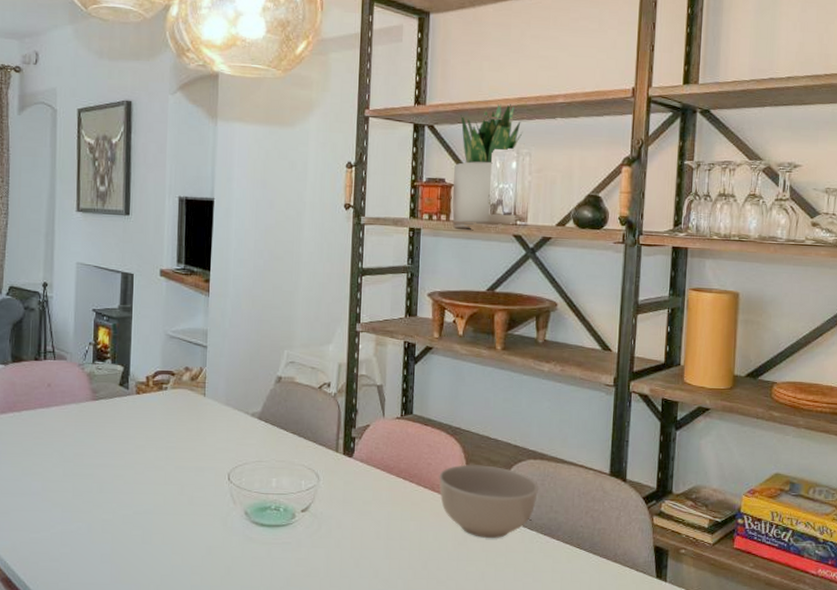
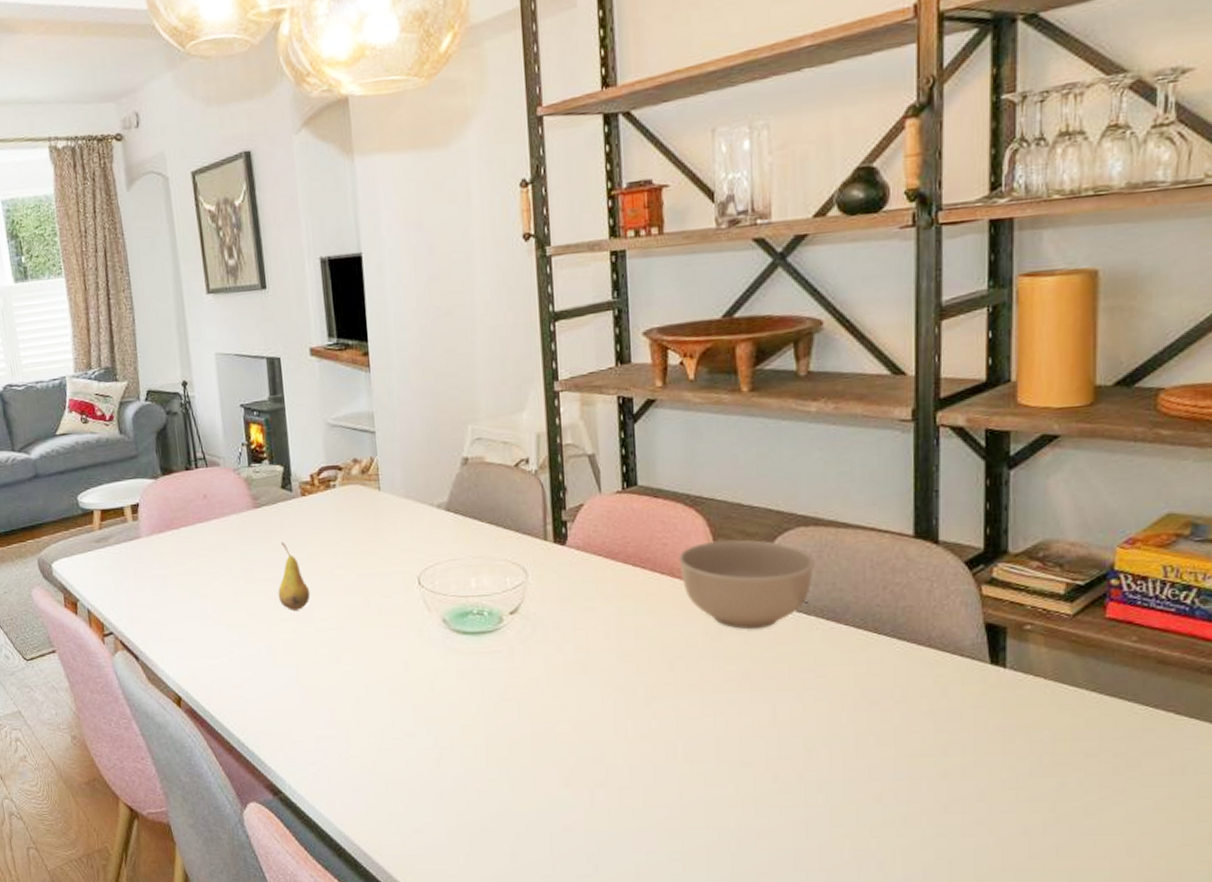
fruit: none [103,433,133,494] -> present [278,542,311,610]
planter: present [452,103,523,231] -> none [663,62,756,245]

